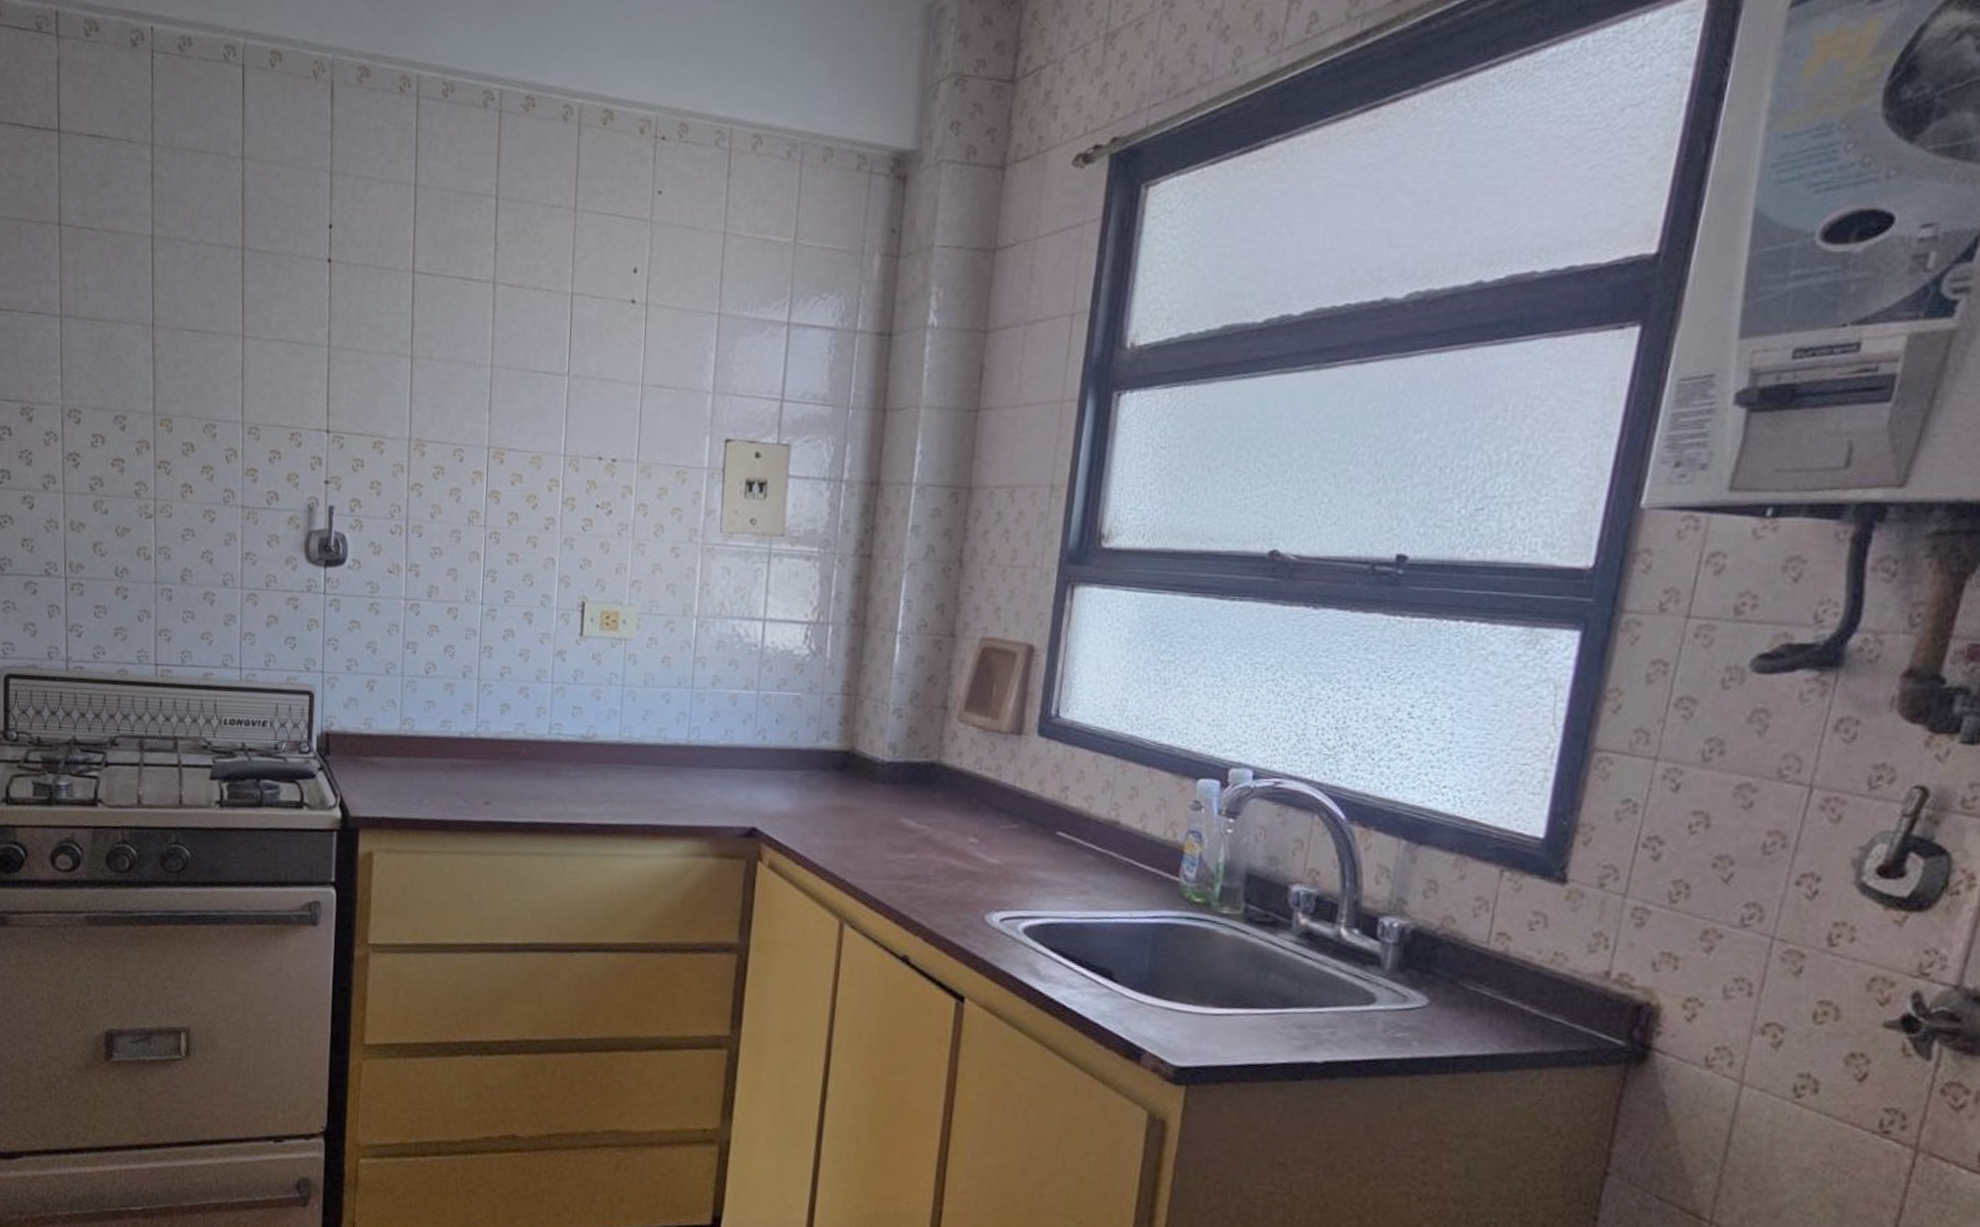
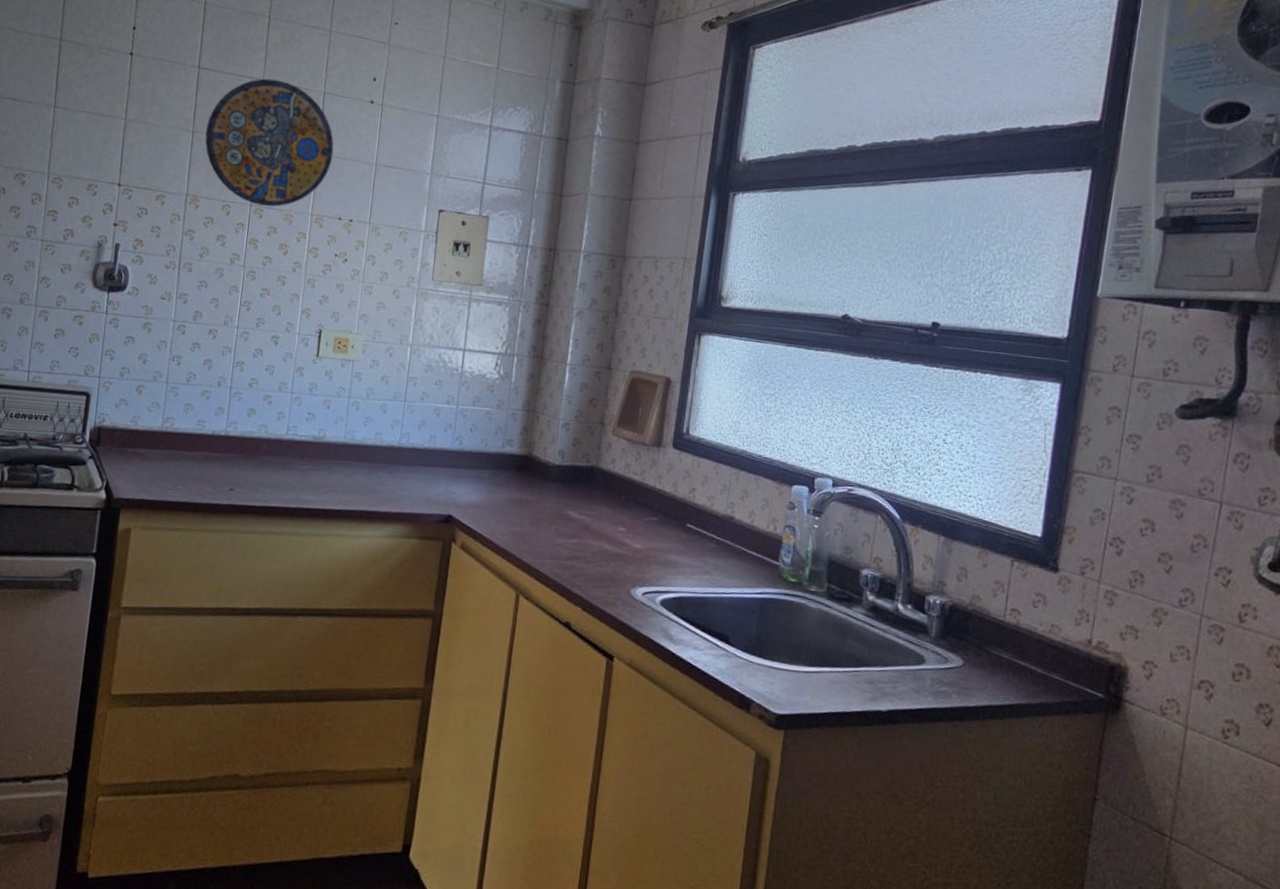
manhole cover: none [427,280,588,448] -> present [205,78,334,207]

